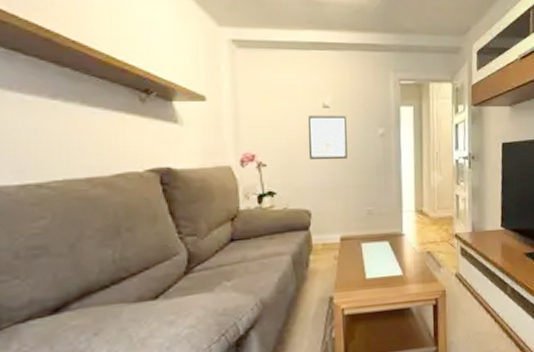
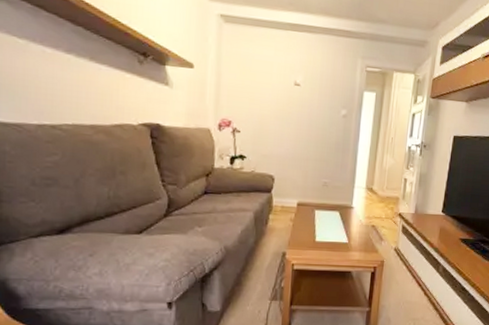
wall art: present [307,115,347,160] -> none [277,91,314,135]

